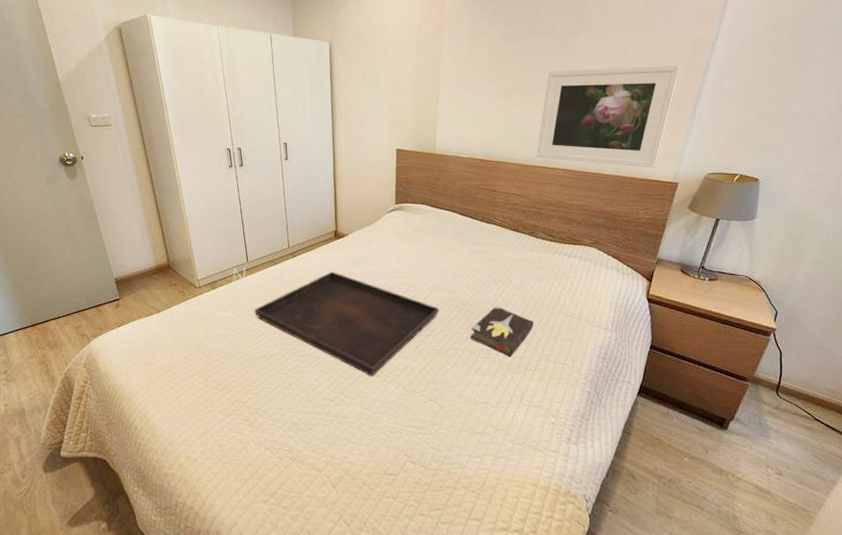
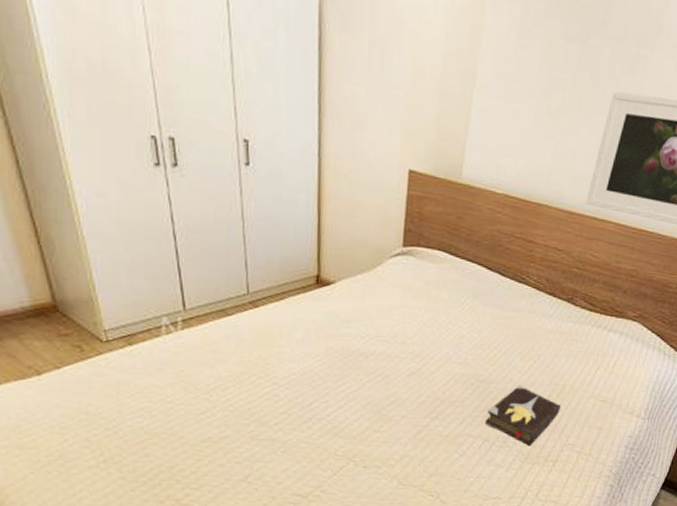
serving tray: present [254,271,440,376] -> none [194,330,451,467]

